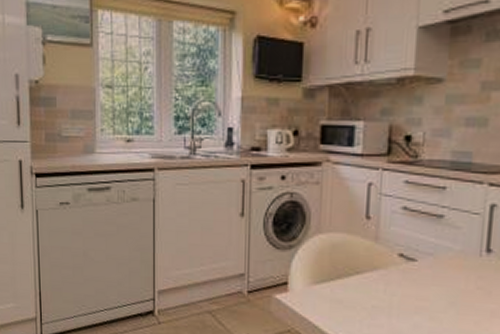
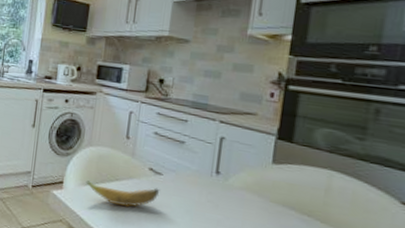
banana: none [317,278,415,305] -> present [85,180,160,207]

